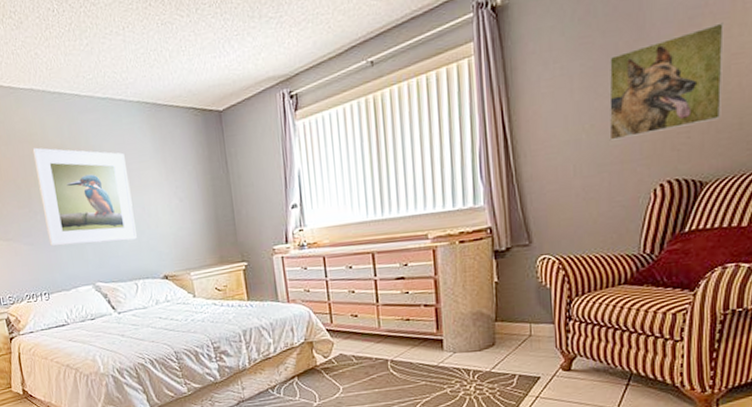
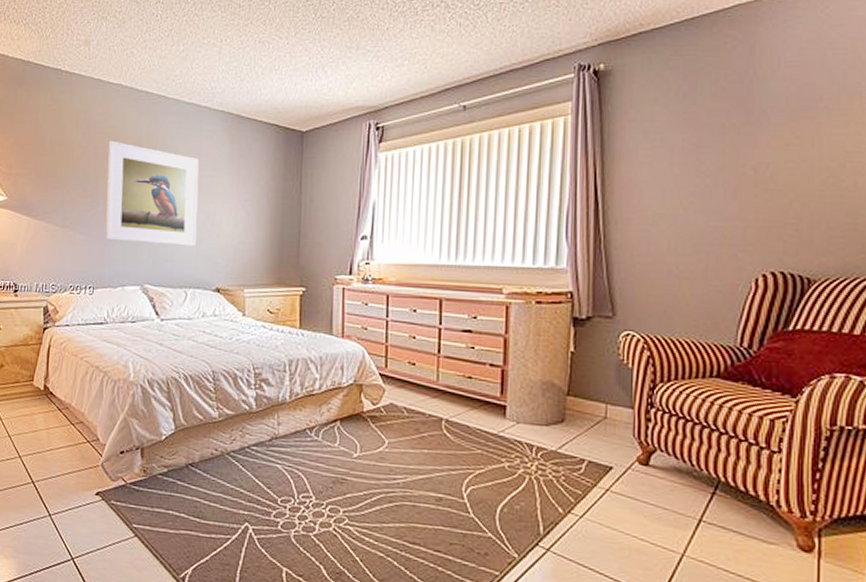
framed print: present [609,22,724,141] -> none [709,119,839,221]

